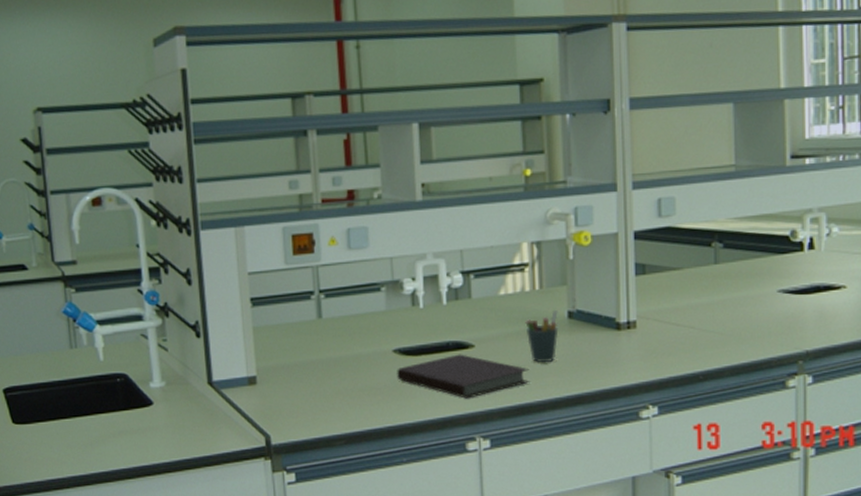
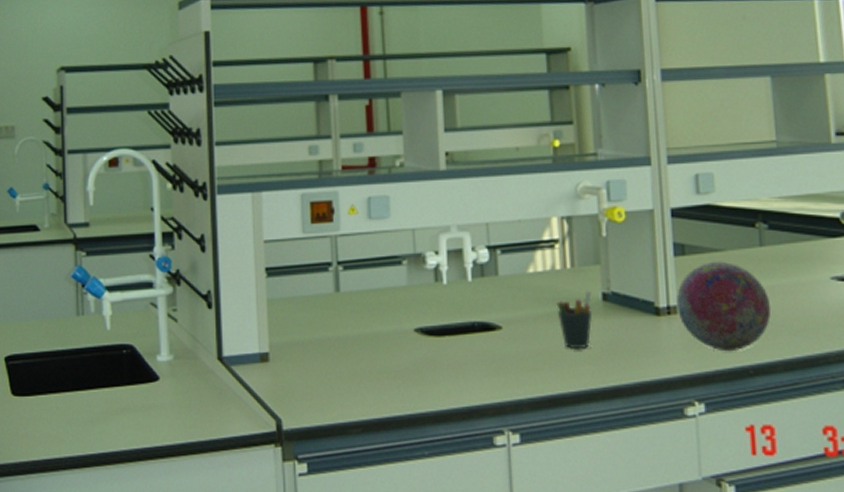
notebook: present [397,354,530,399] -> none [418,336,563,386]
decorative ball: none [635,278,722,360] -> present [676,261,772,352]

